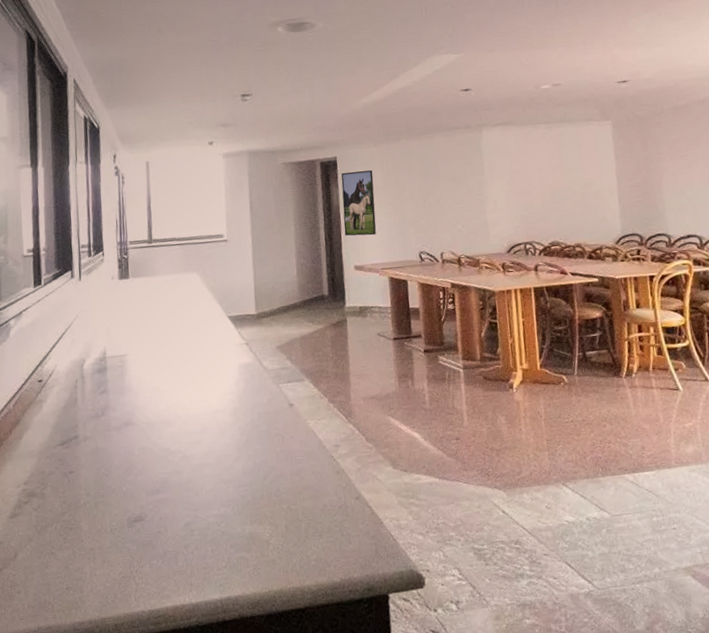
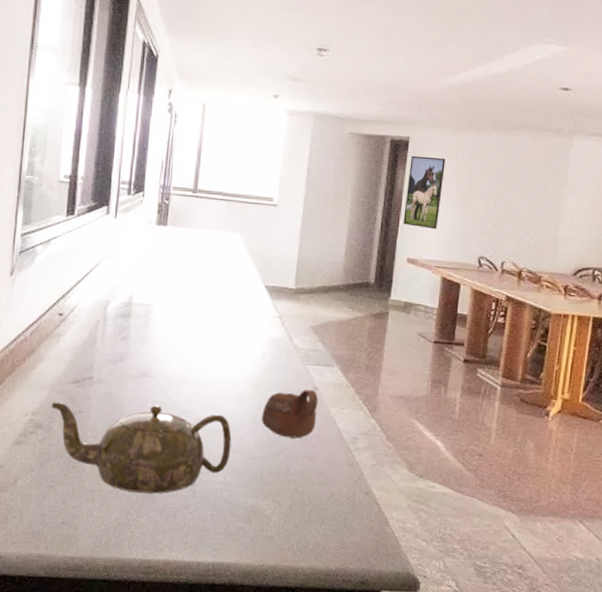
teapot: none [42,448,221,543] -> present [51,402,232,494]
cup: none [244,406,297,459] -> present [261,389,319,439]

